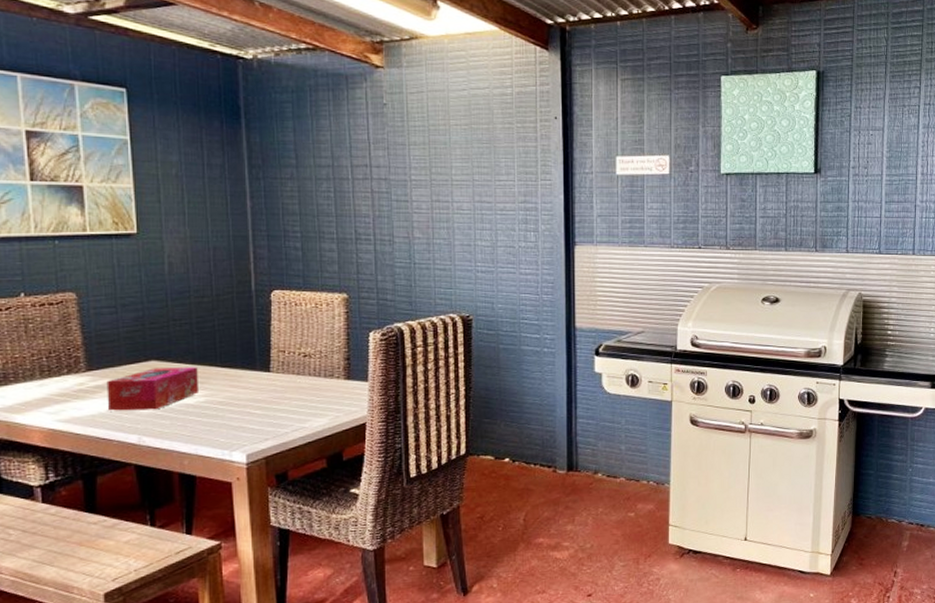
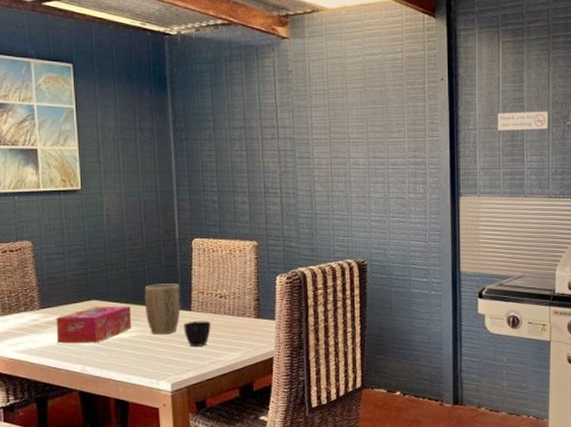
plant pot: none [214,341,258,399] -> present [144,284,181,335]
cup: none [261,383,293,413] -> present [184,321,211,347]

